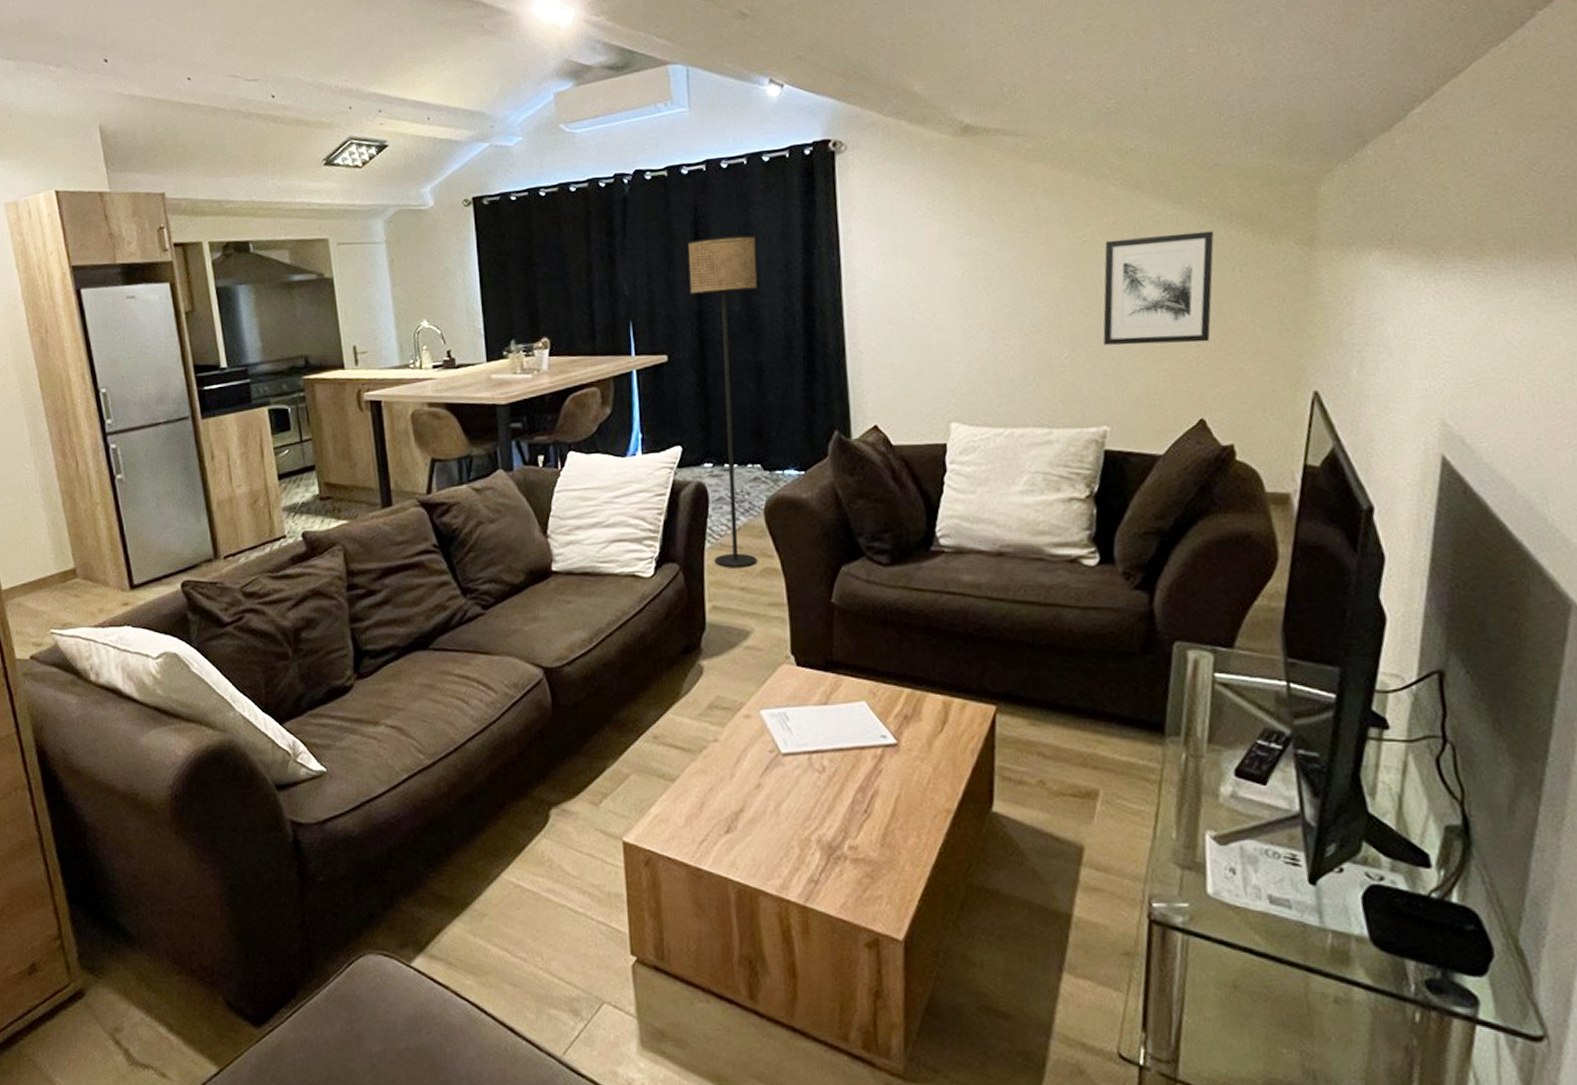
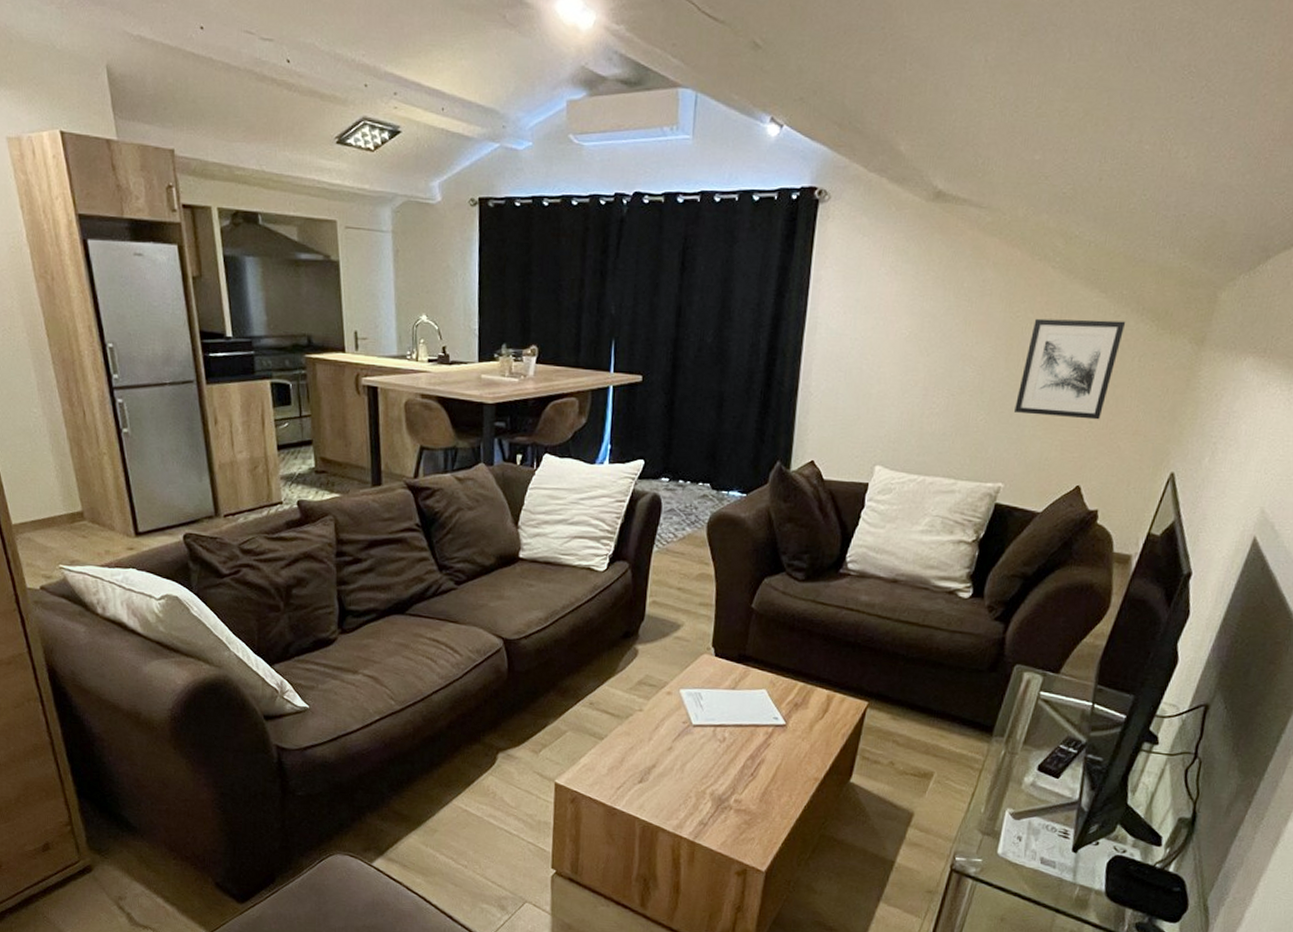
floor lamp: present [687,234,757,568] -> none [659,269,735,571]

